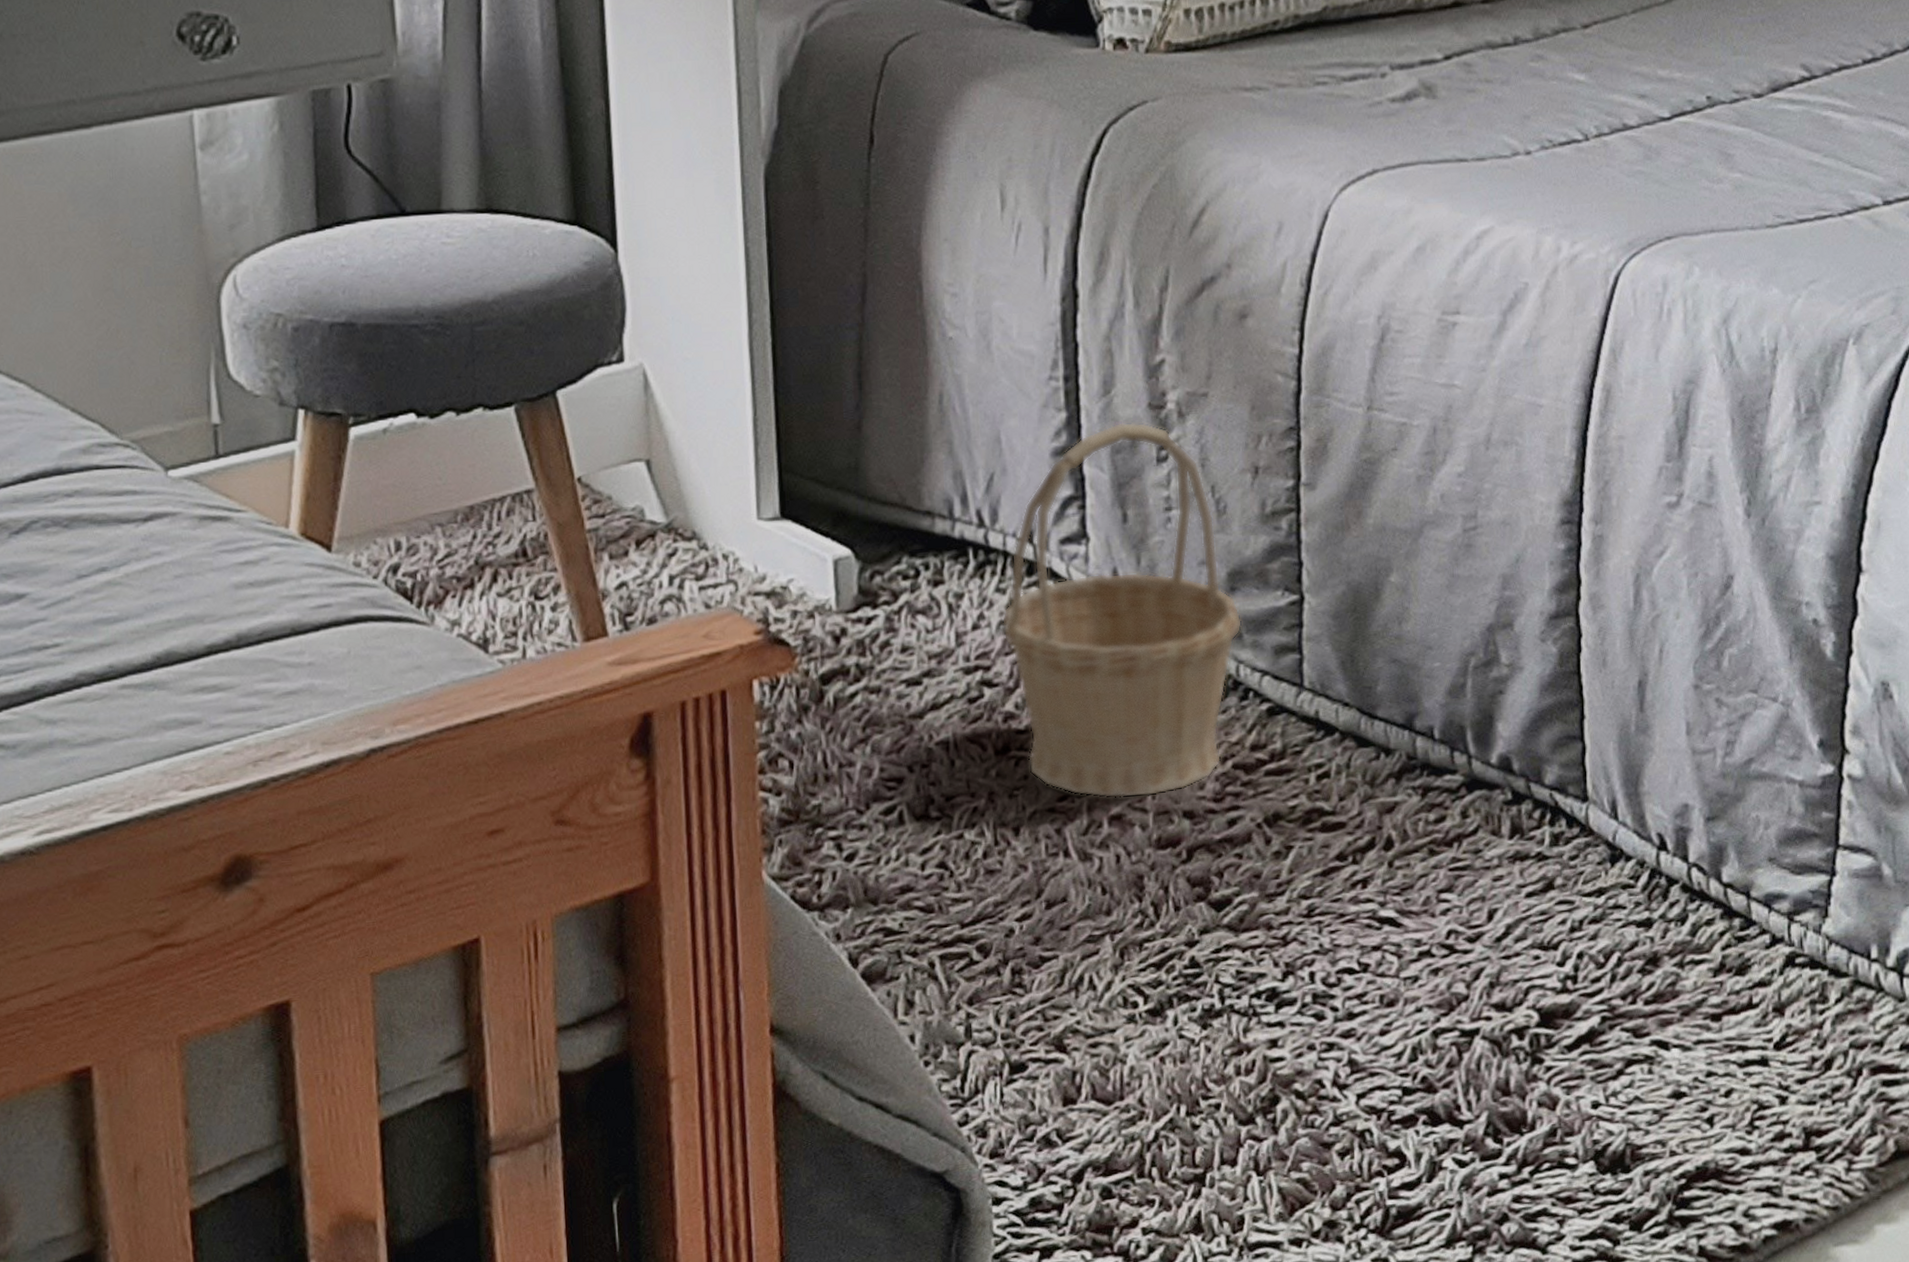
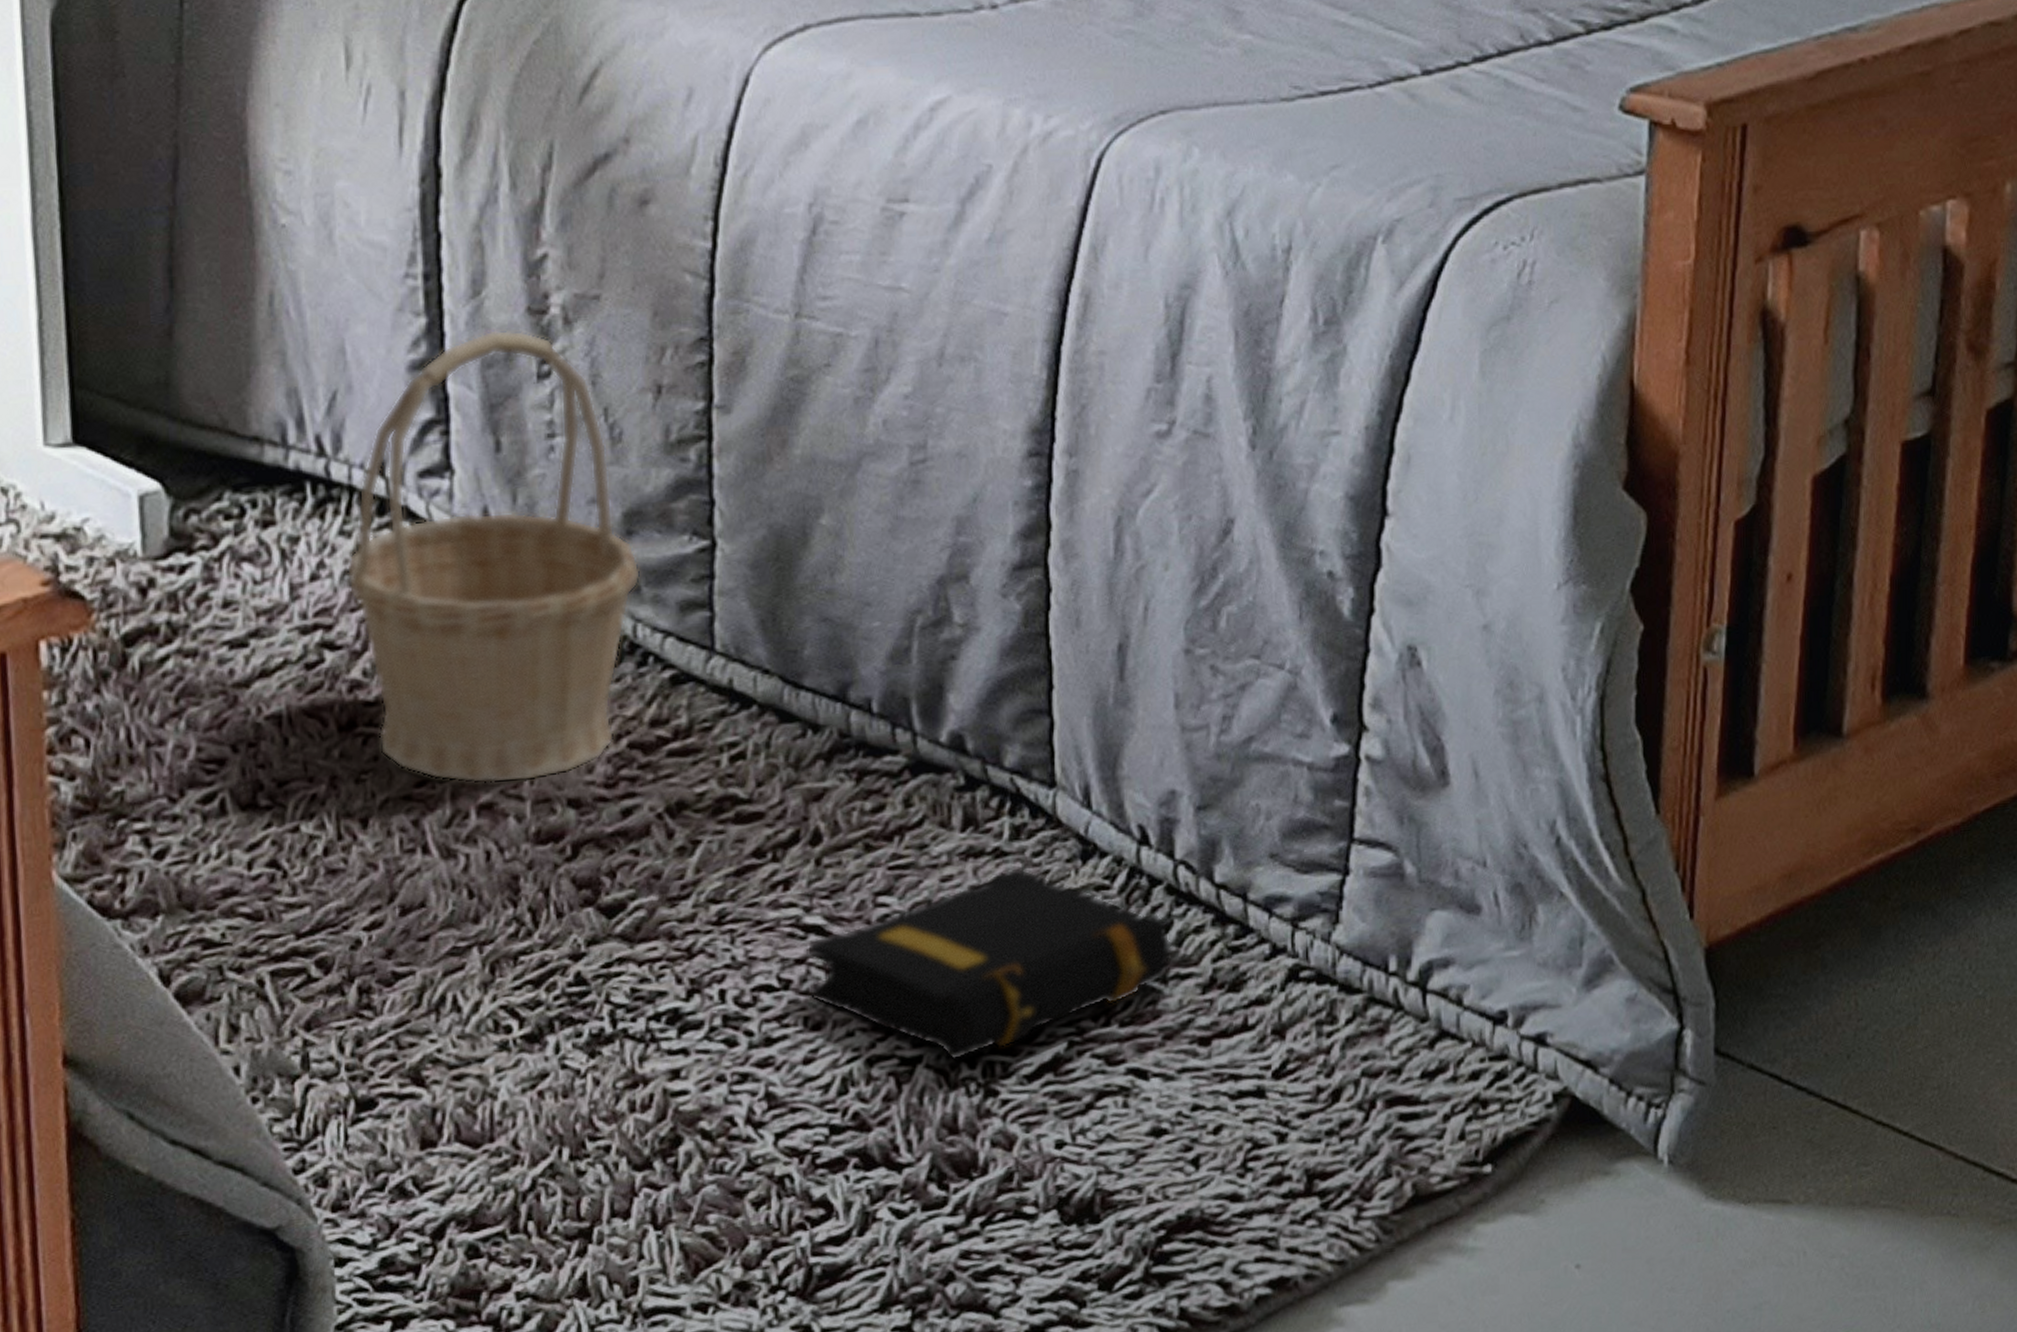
book: none [1382,868,1689,1033] -> present [806,867,1174,1061]

